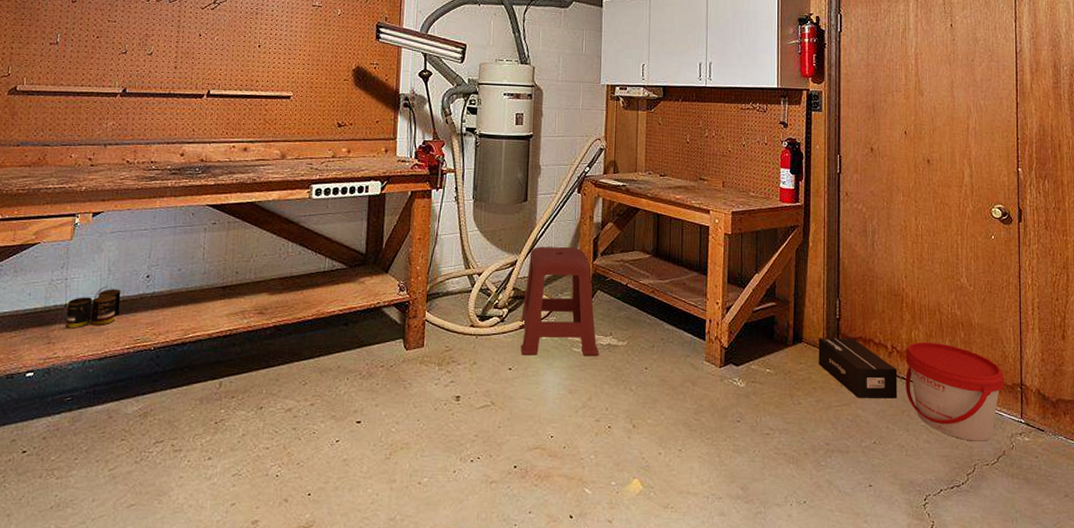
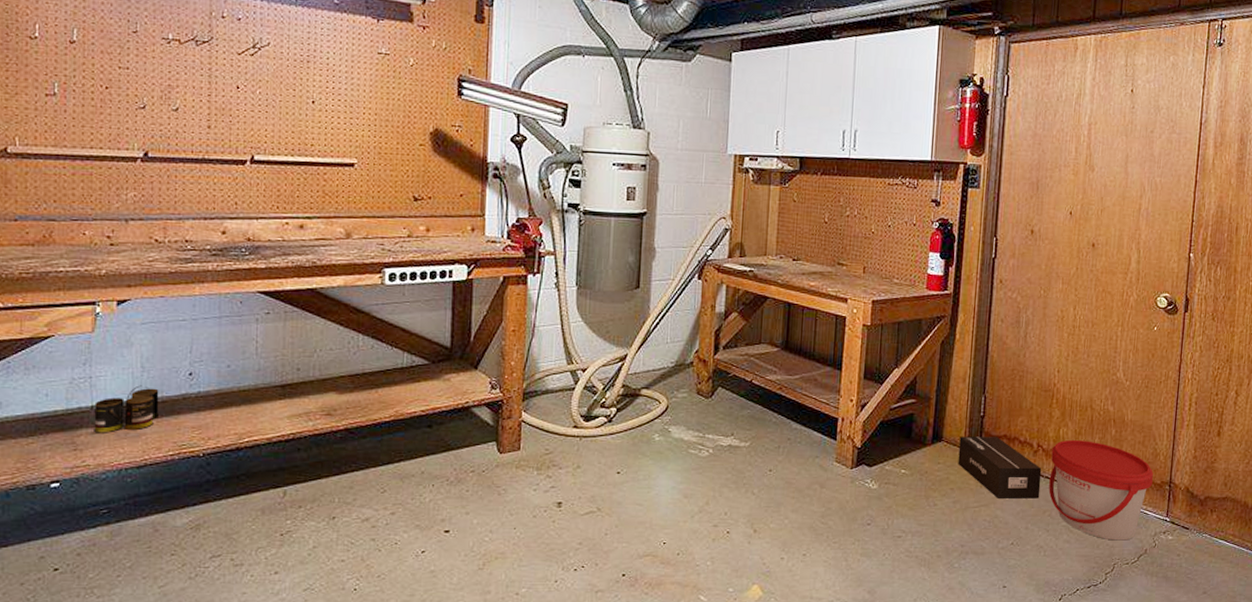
step stool: present [518,246,599,357] -> none [628,339,719,459]

